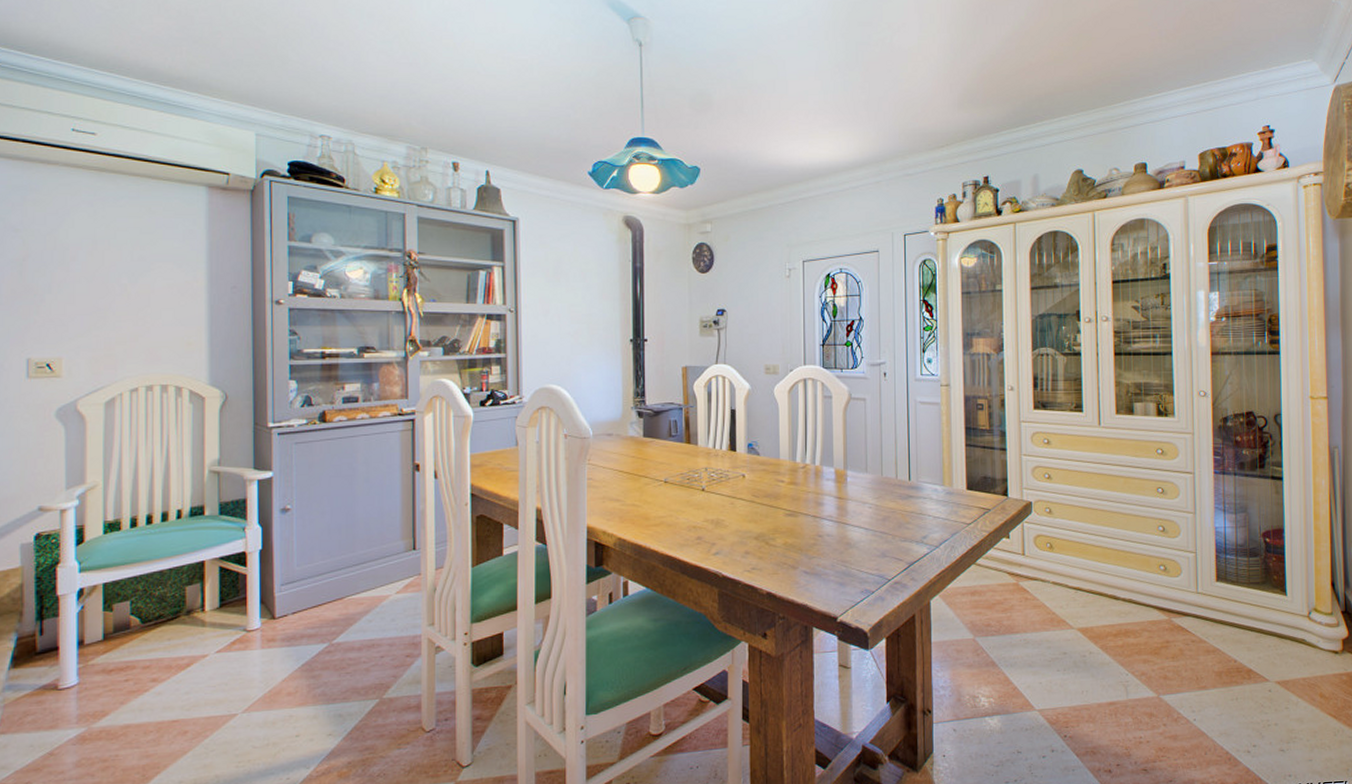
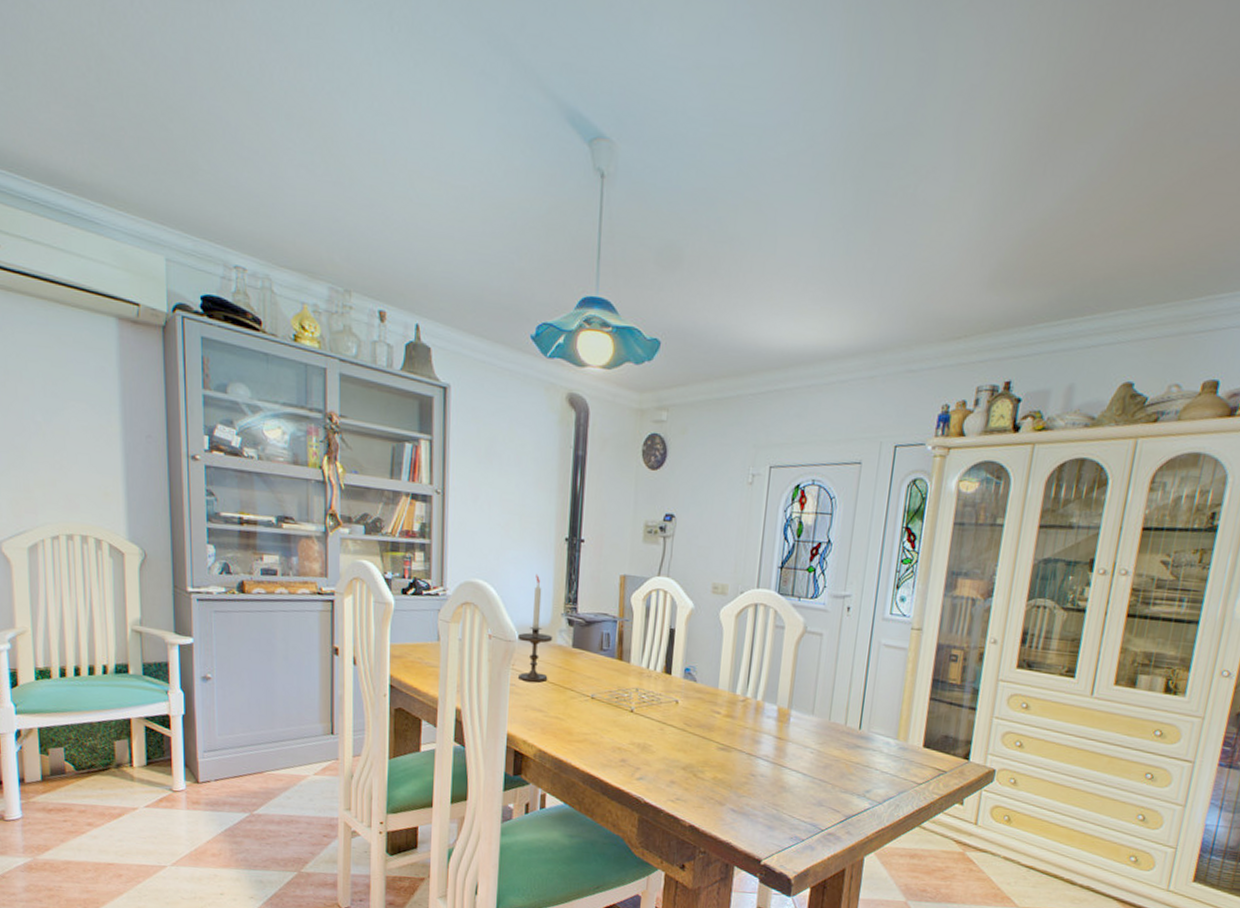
candlestick: none [592,373,625,475] -> present [518,573,553,683]

